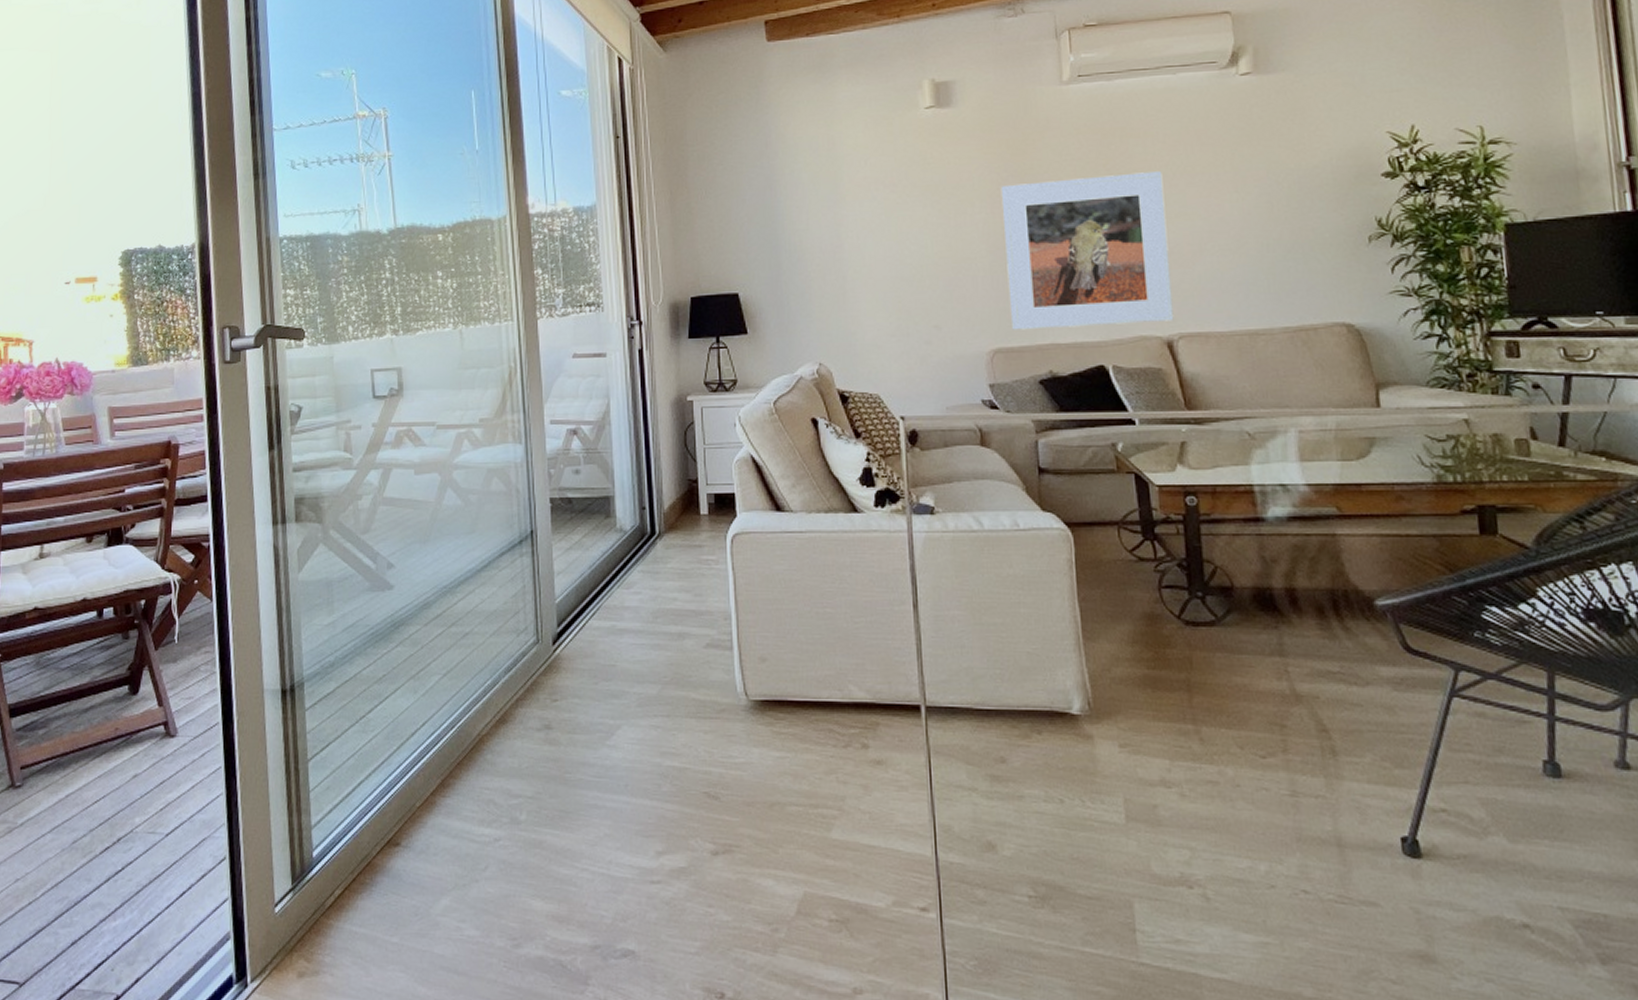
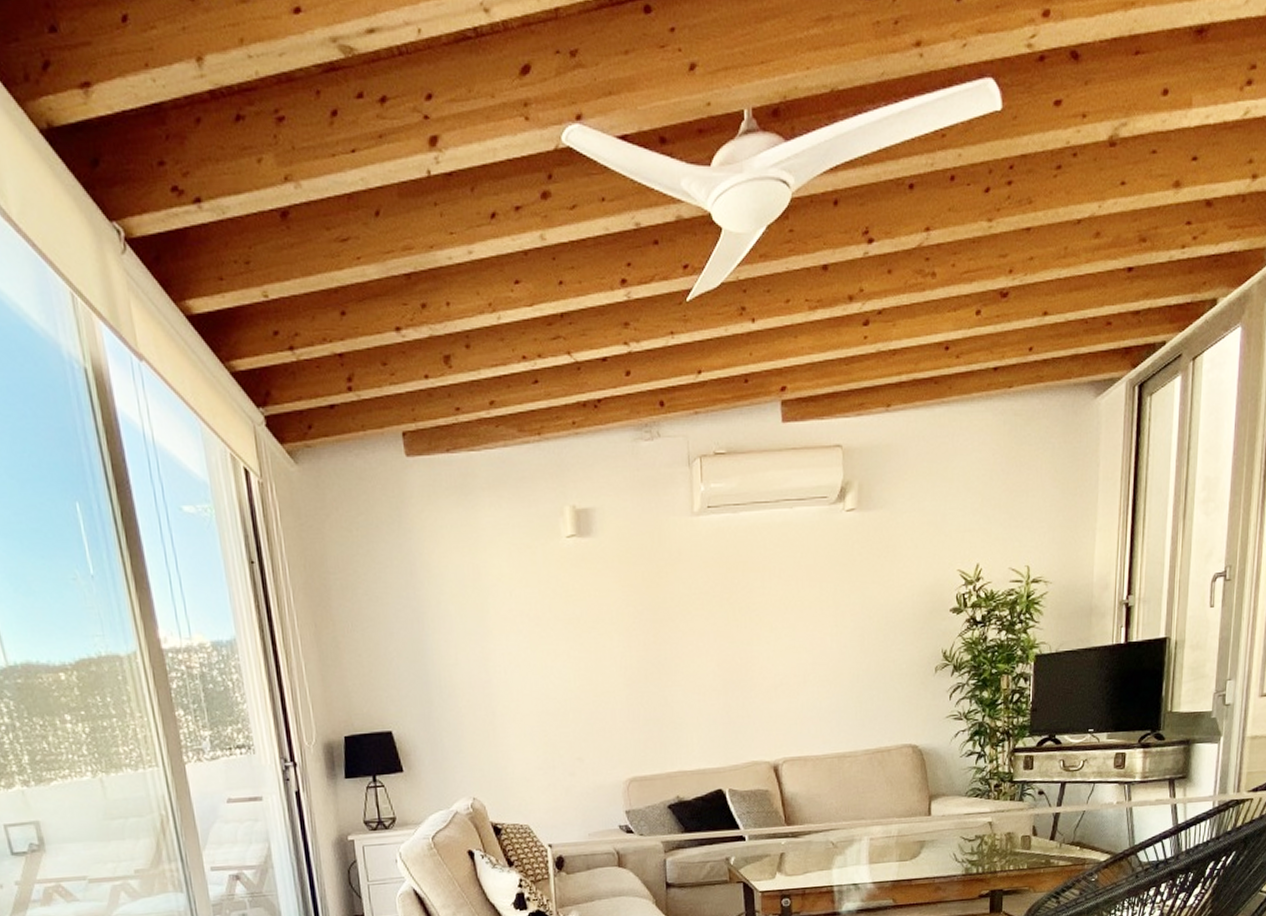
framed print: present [1000,170,1174,330] -> none [636,604,780,760]

